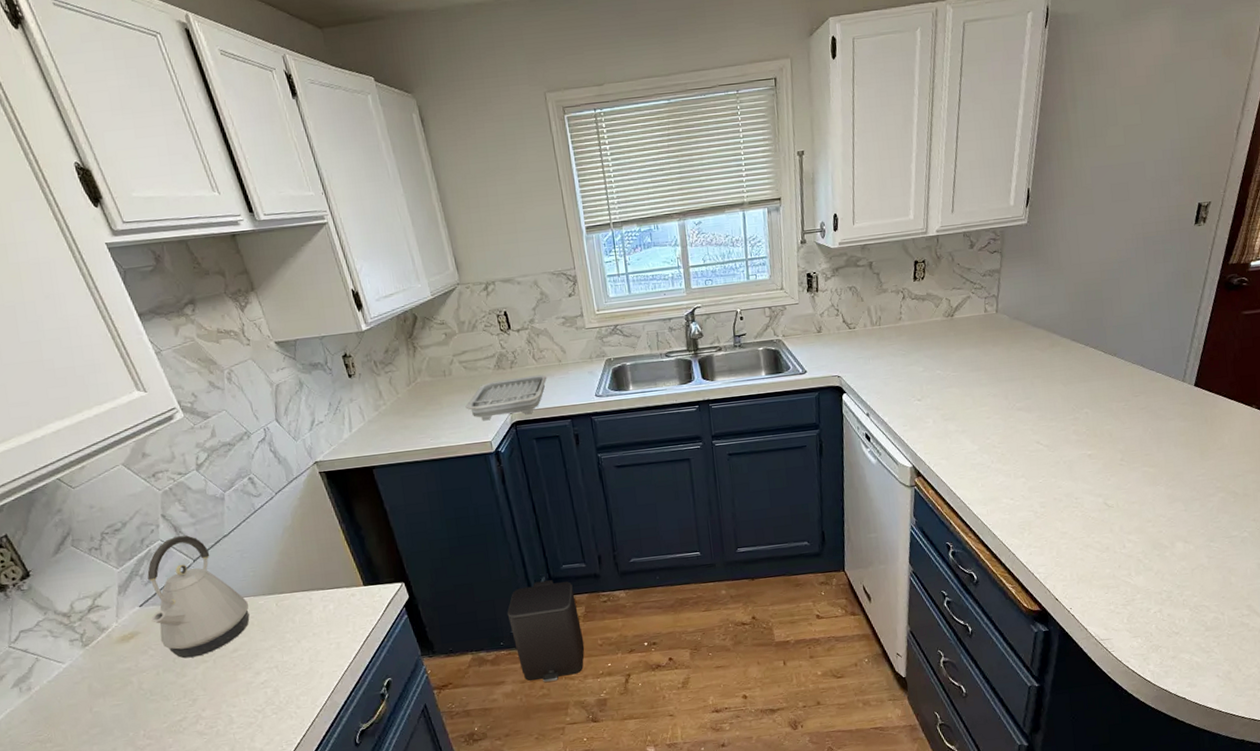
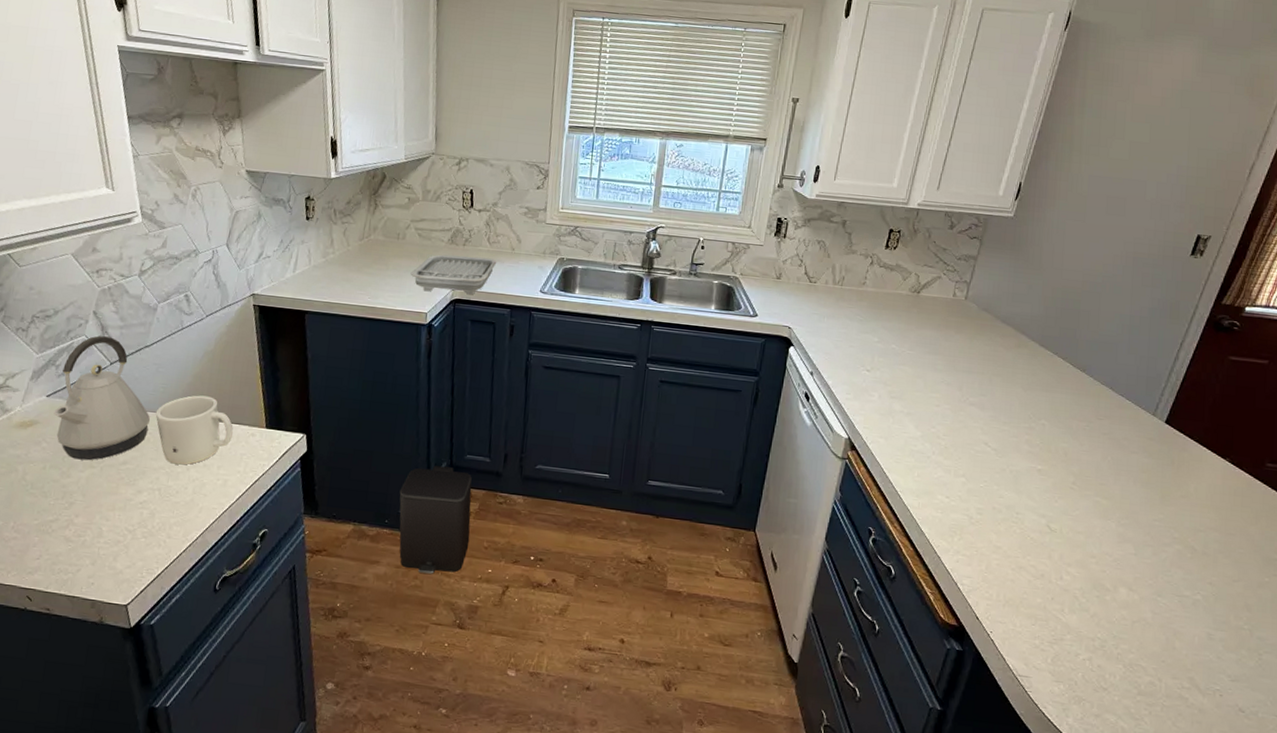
mug: none [252,569,334,640] -> present [155,395,233,465]

